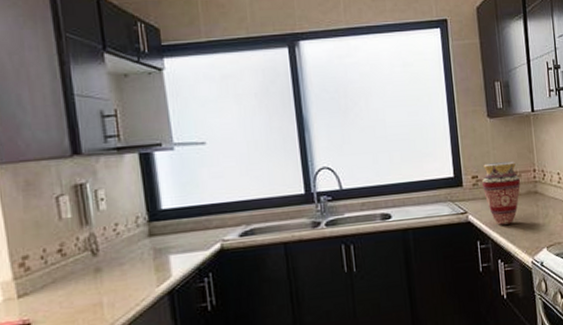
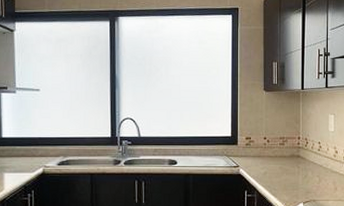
vase: present [482,161,521,225] -> none [254,128,286,180]

